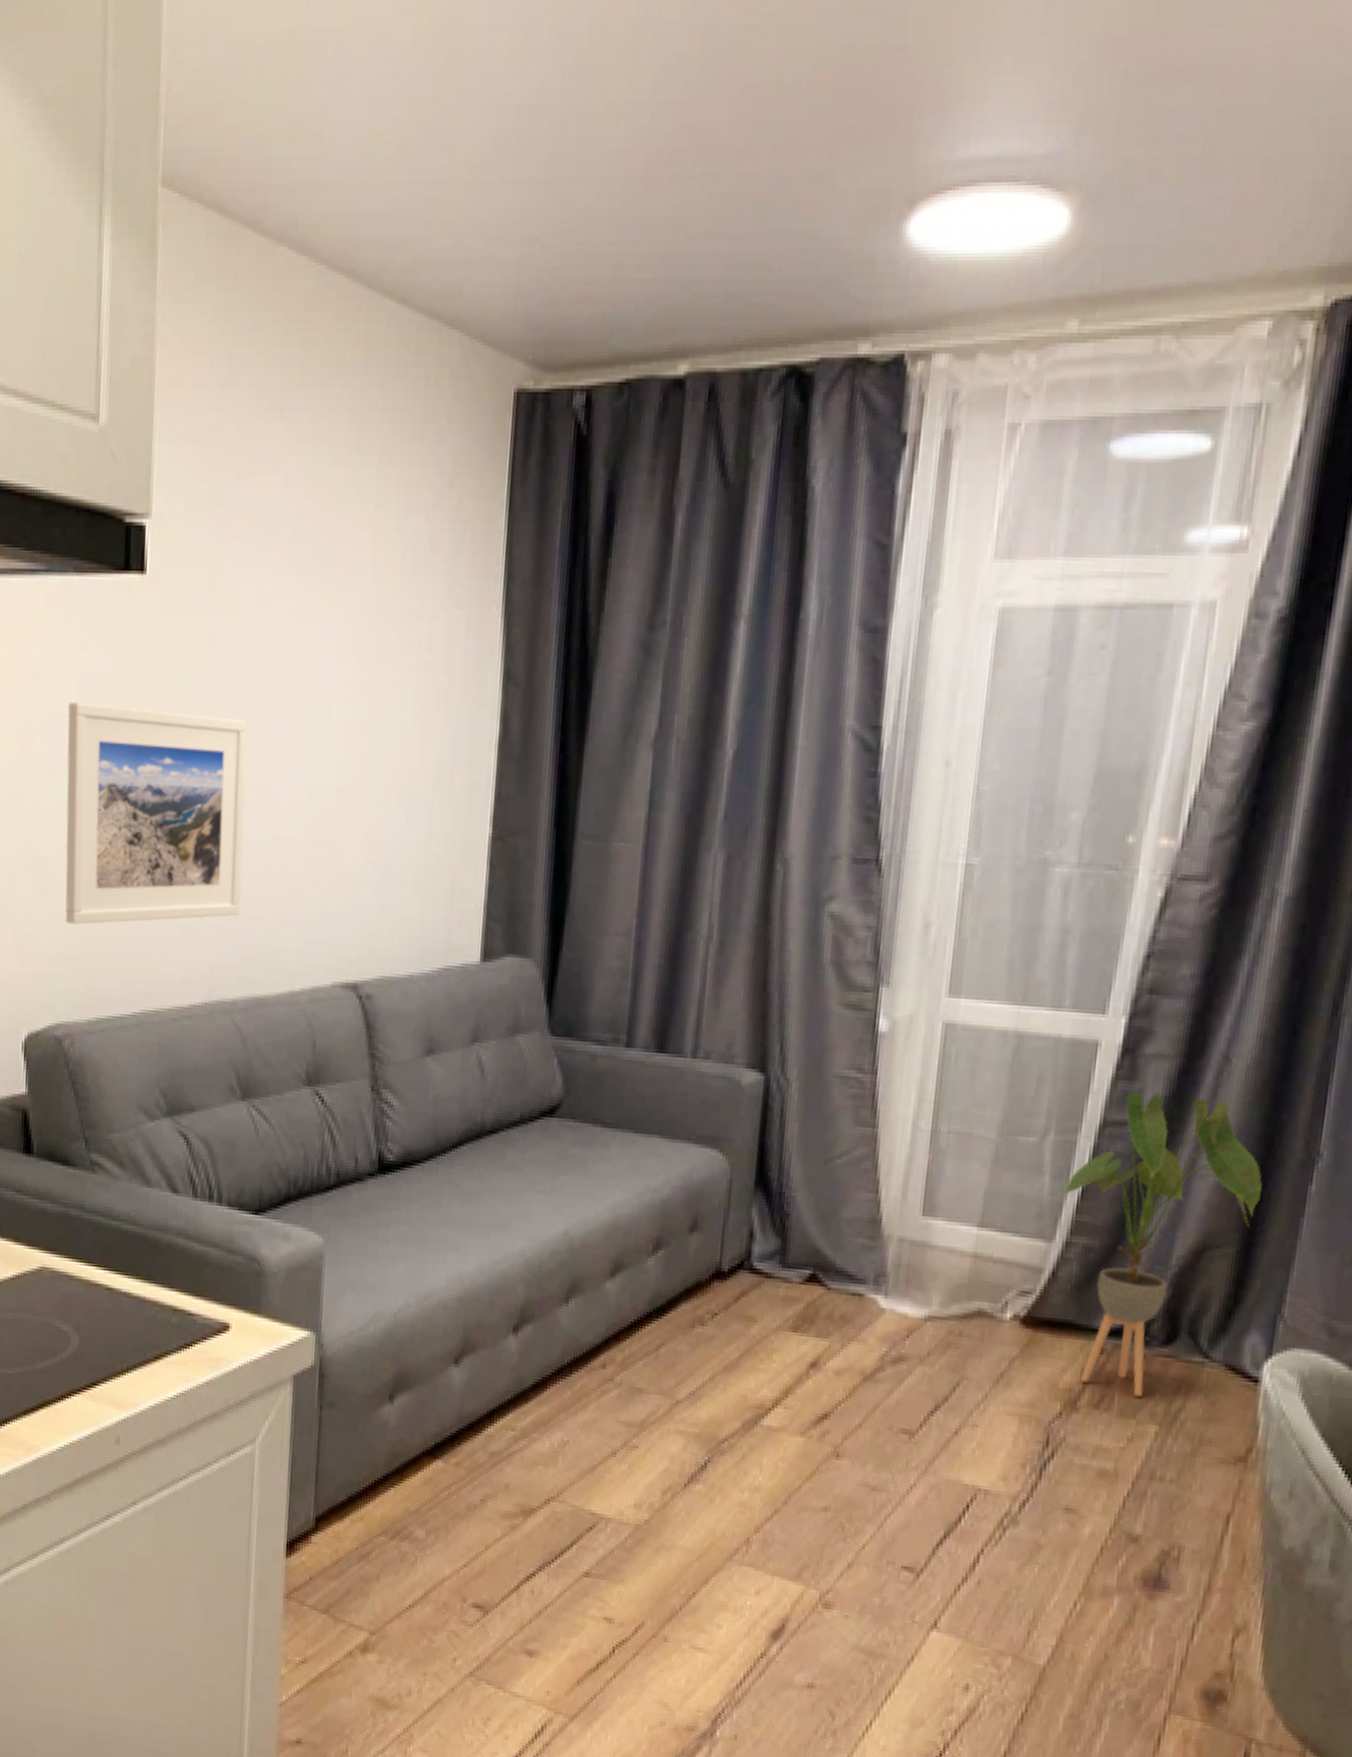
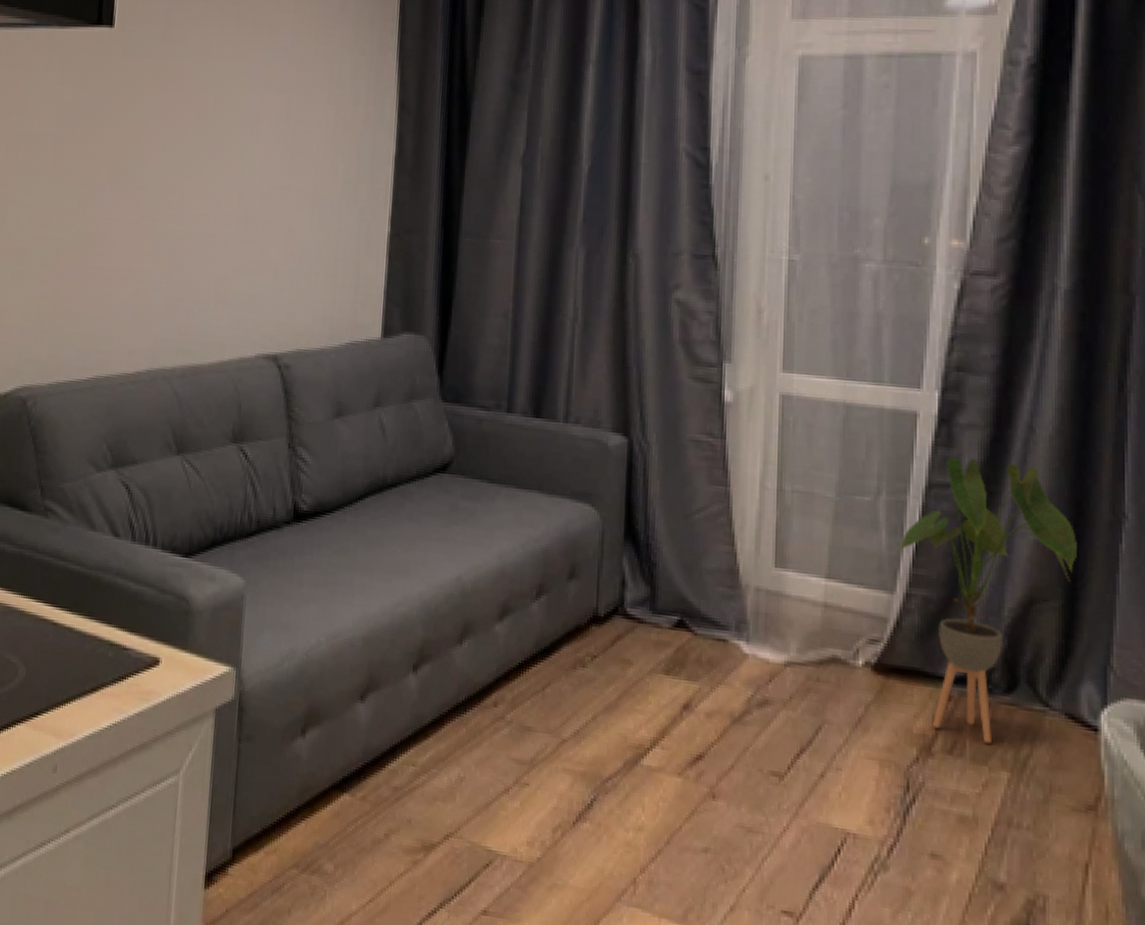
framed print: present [65,702,247,925] -> none [34,125,191,303]

